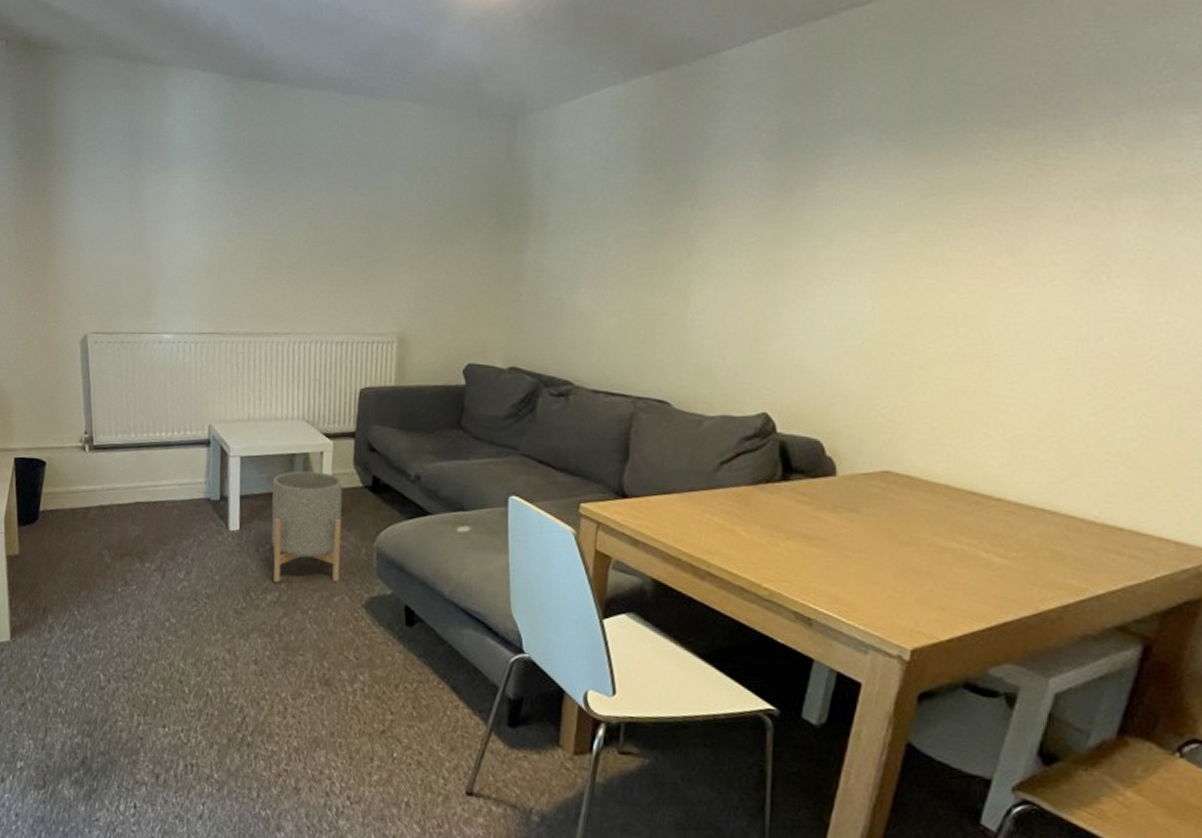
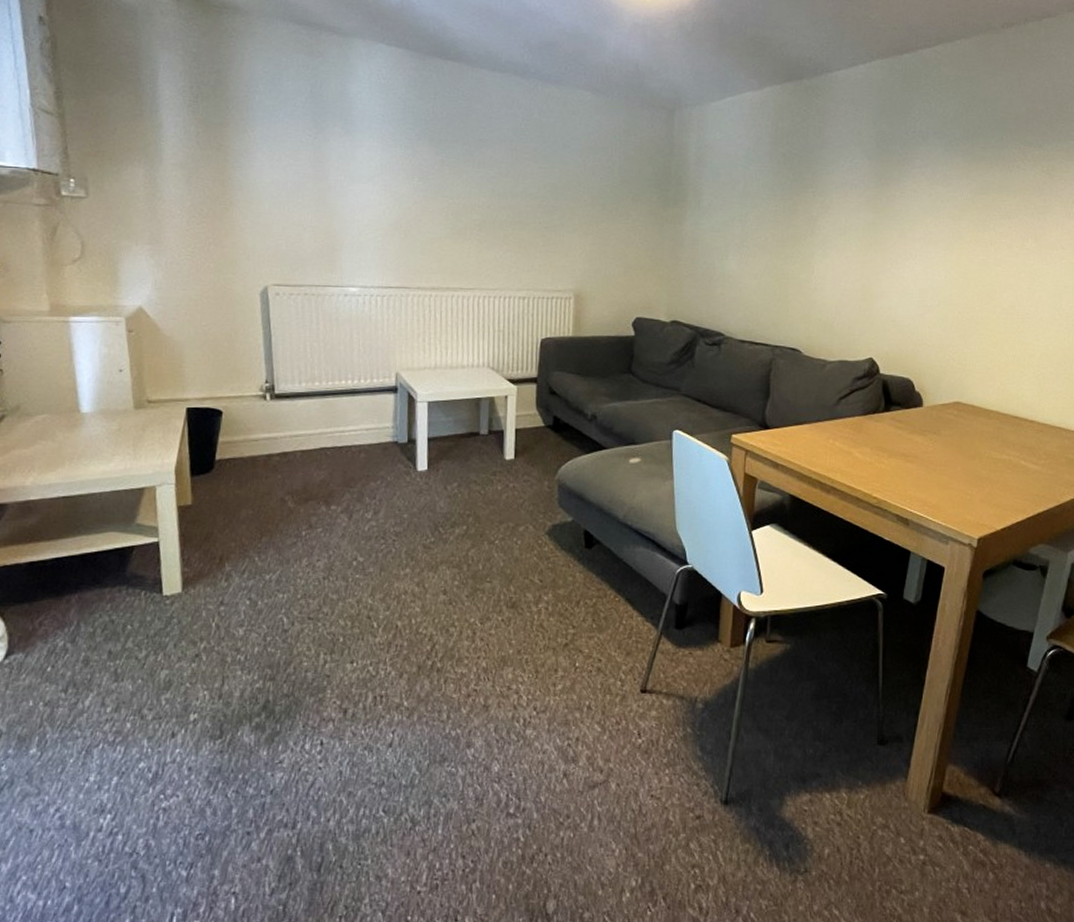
planter: present [271,471,343,583] -> none [458,413,527,517]

